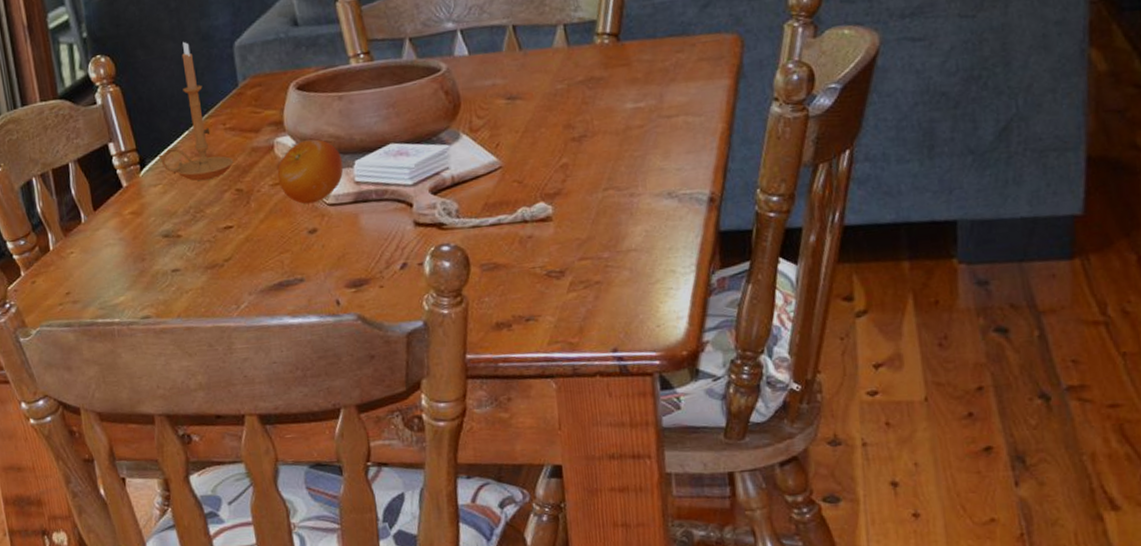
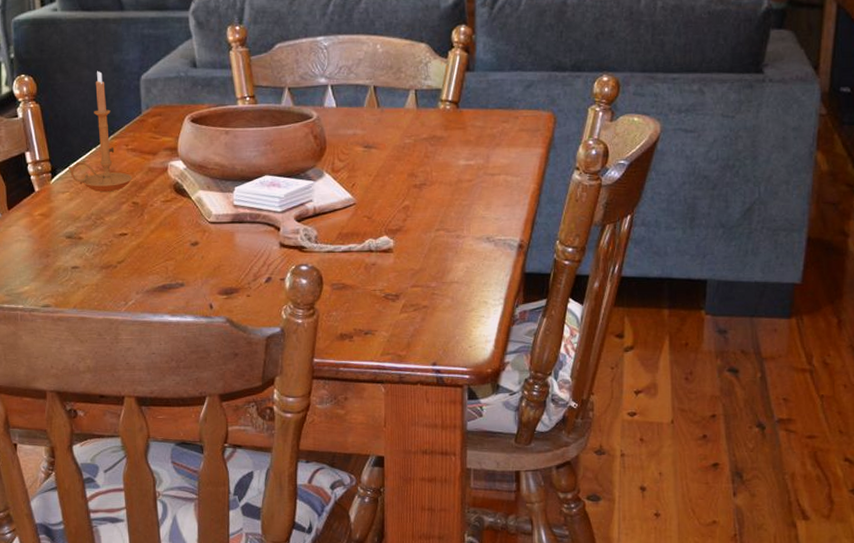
fruit: present [277,139,344,205] -> none [168,166,225,220]

